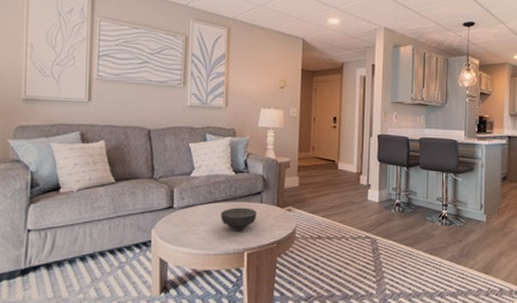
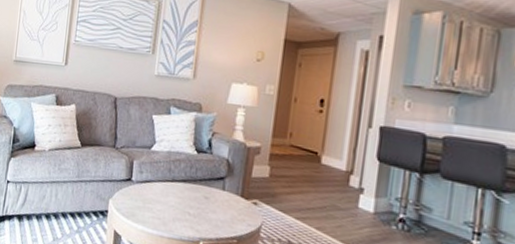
bowl: present [220,207,257,230] -> none [178,190,218,217]

